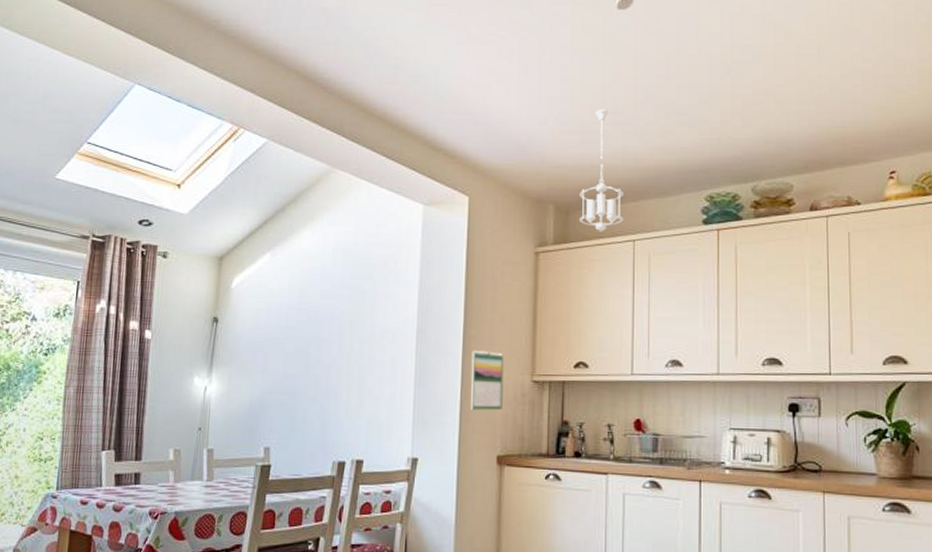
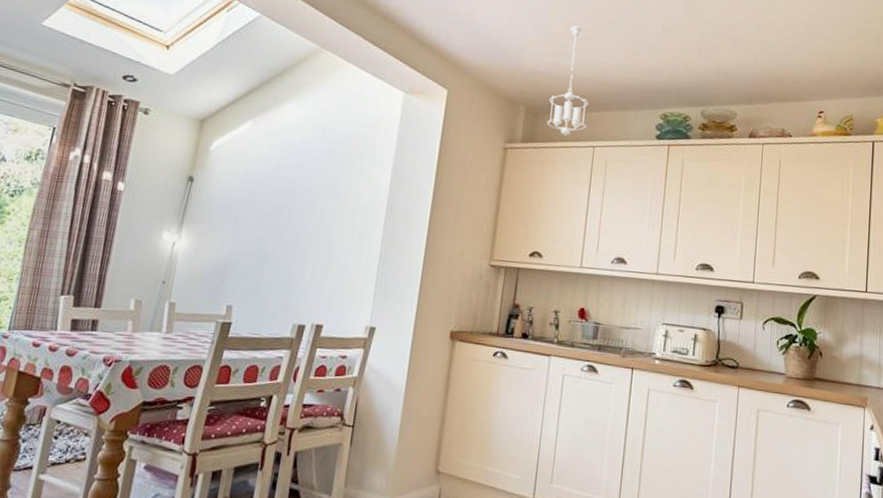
calendar: present [470,350,504,411] -> none [430,231,466,289]

